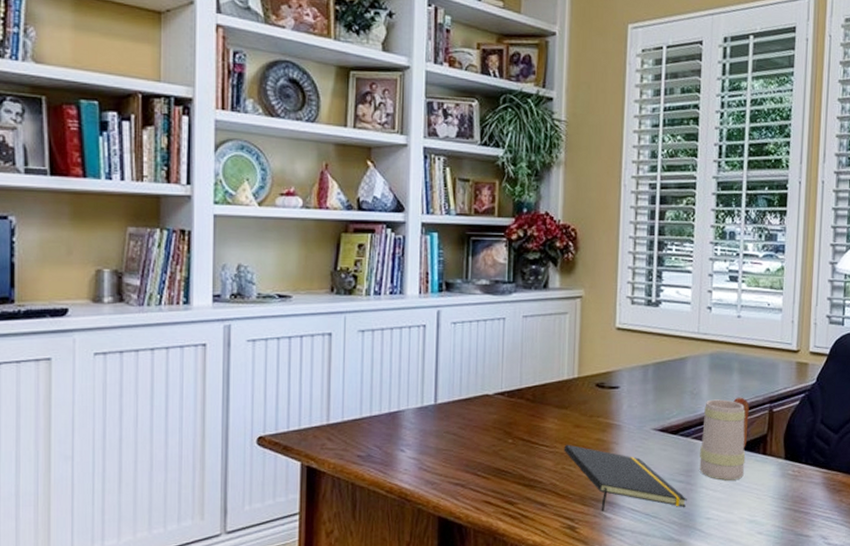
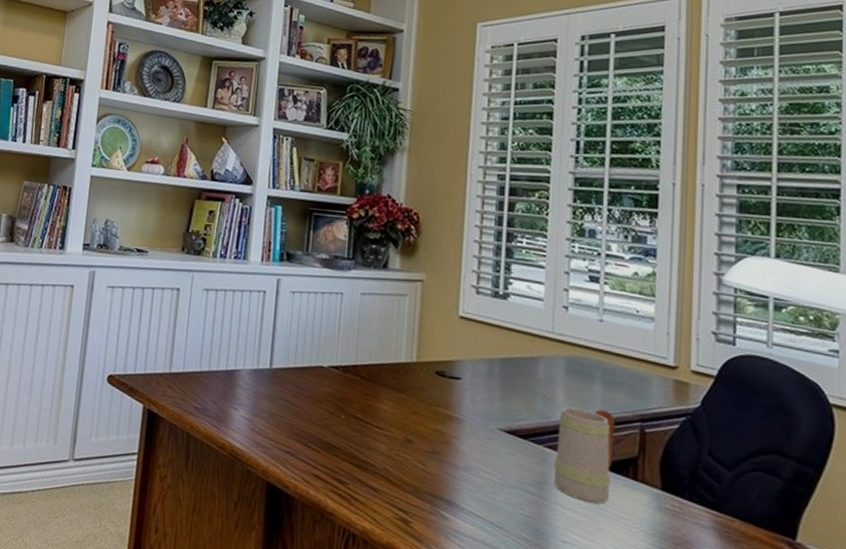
notepad: present [563,444,687,511] -> none [399,429,539,523]

